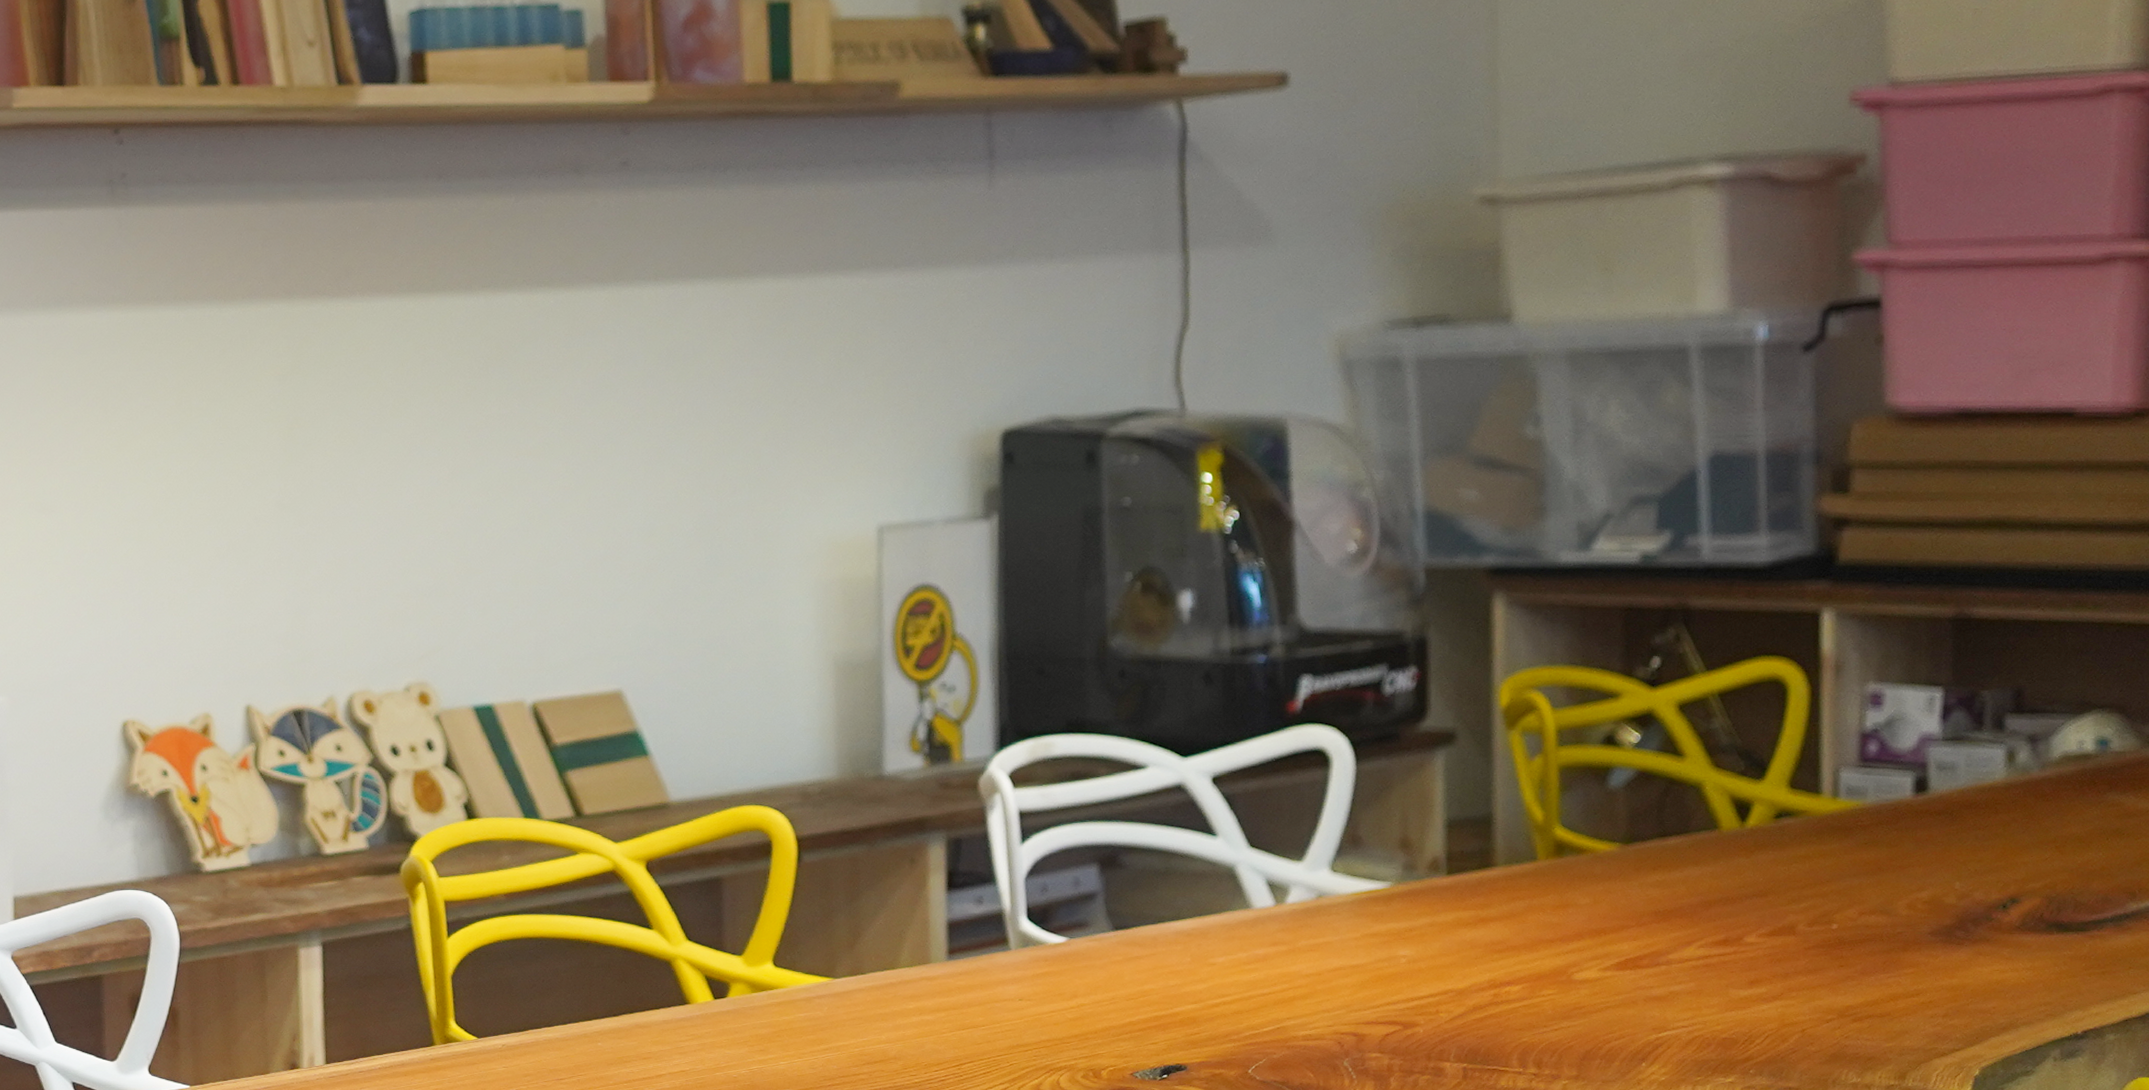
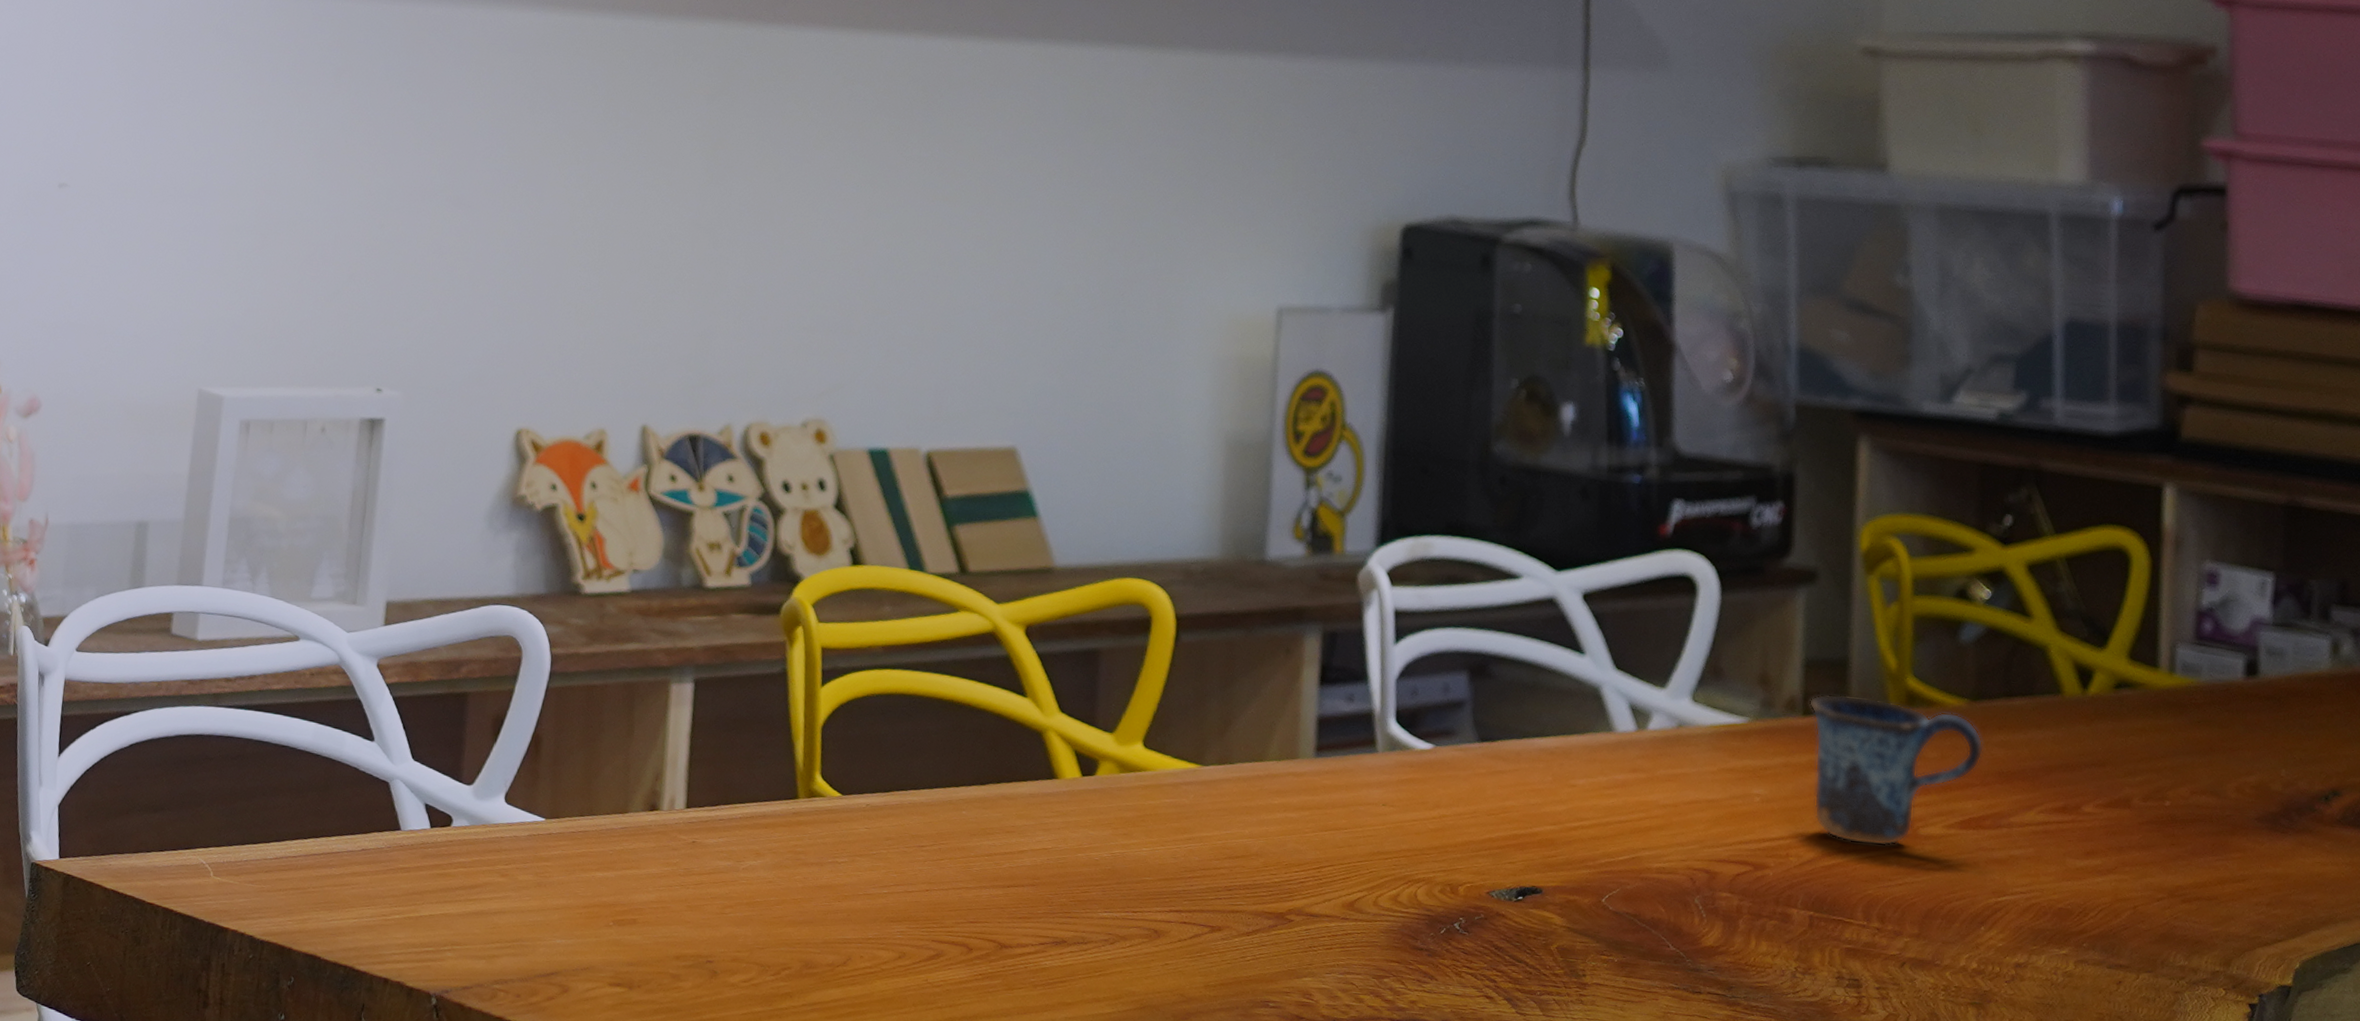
mug: none [1452,851,1638,994] -> present [1808,694,1983,847]

